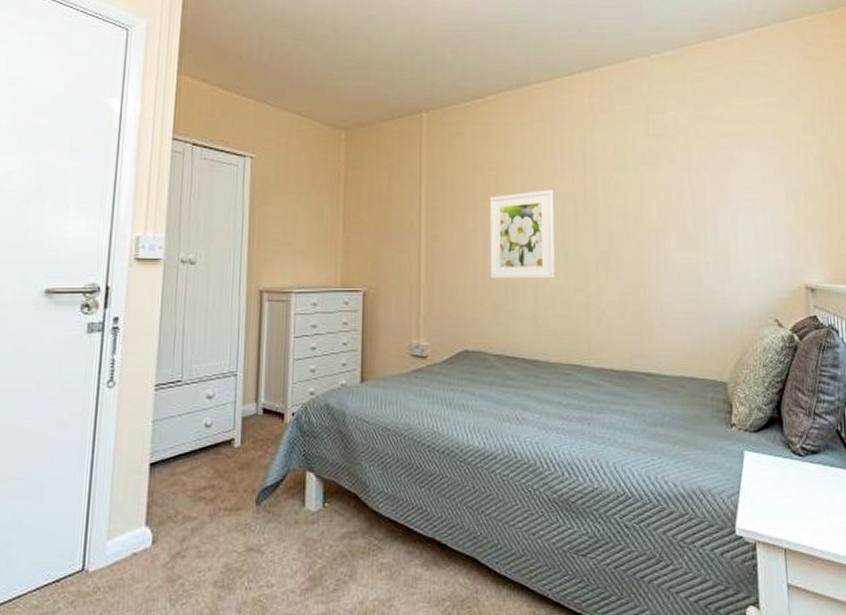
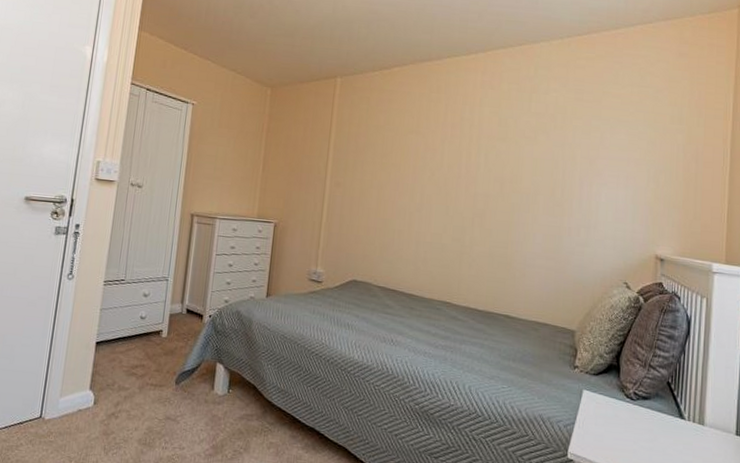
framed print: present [489,190,555,278] -> none [381,152,442,228]

